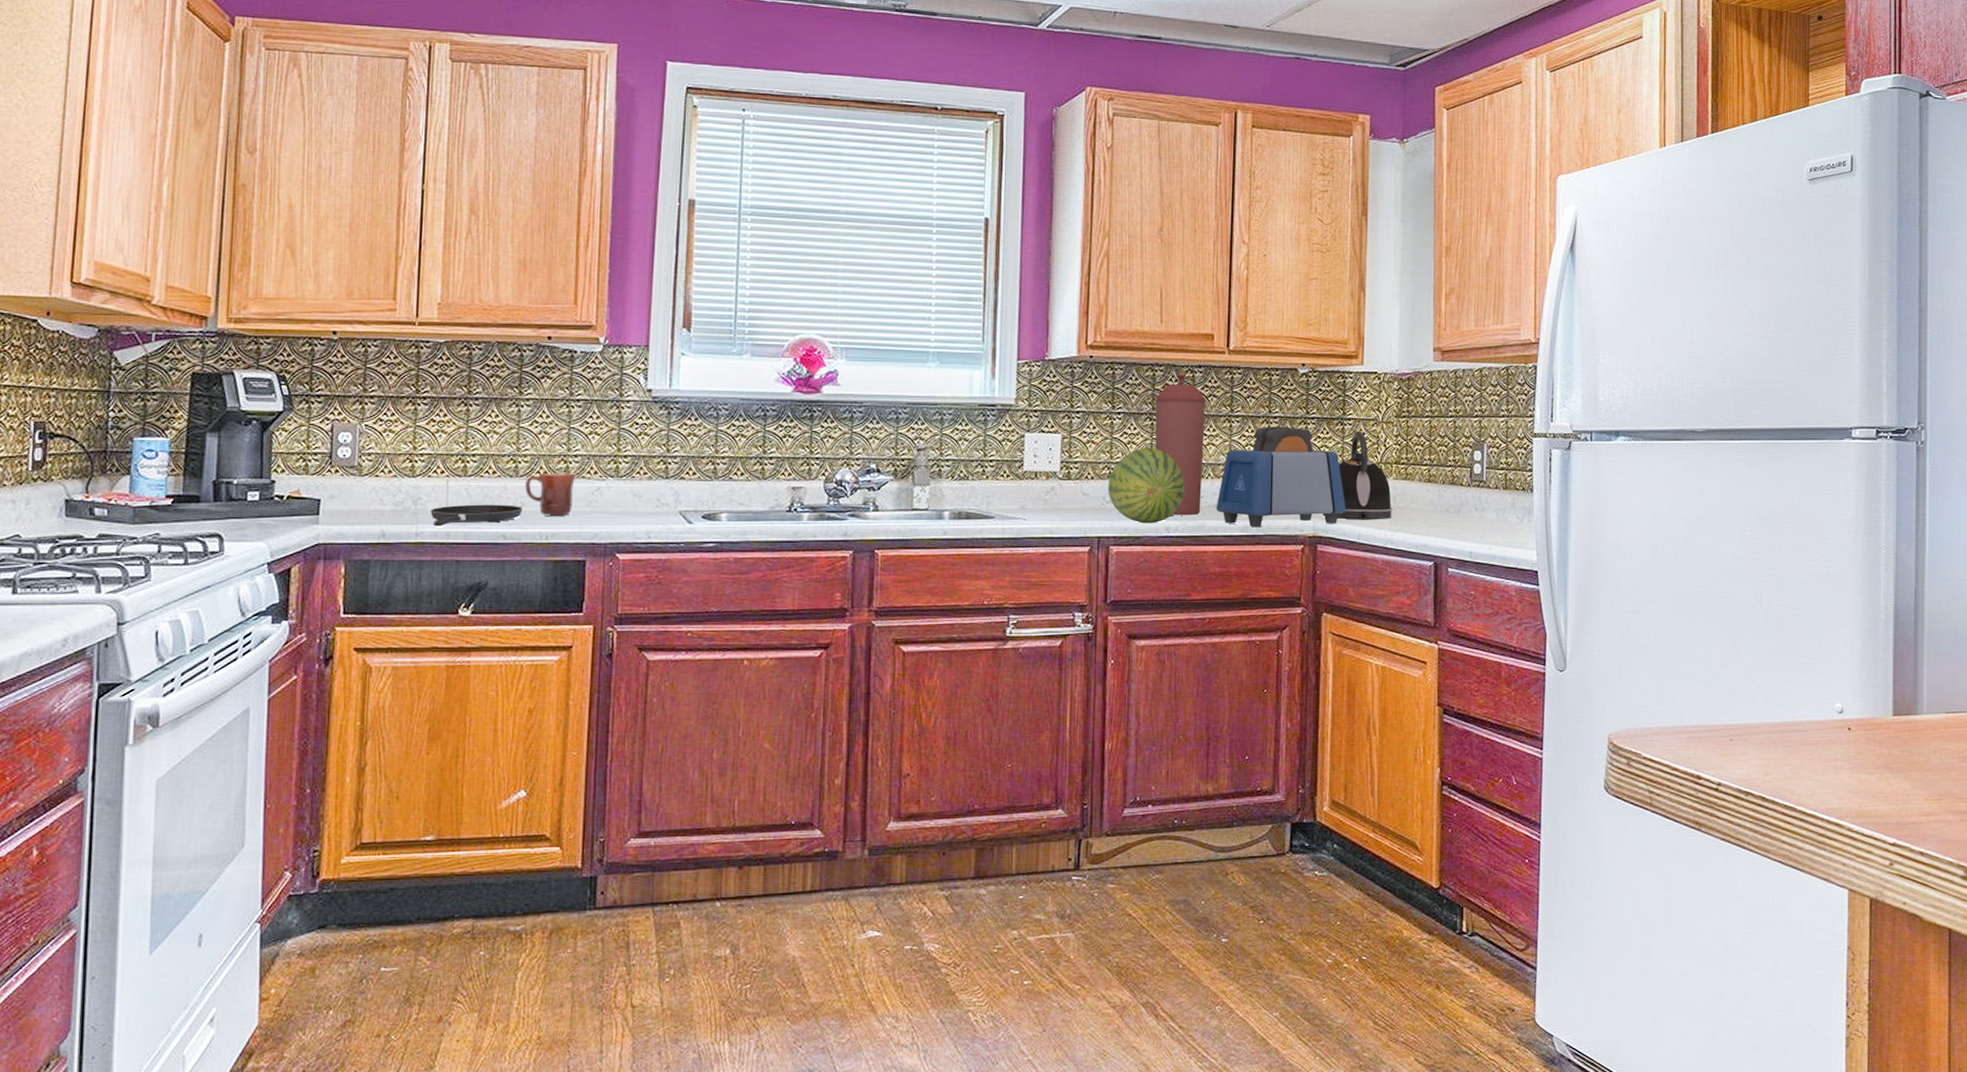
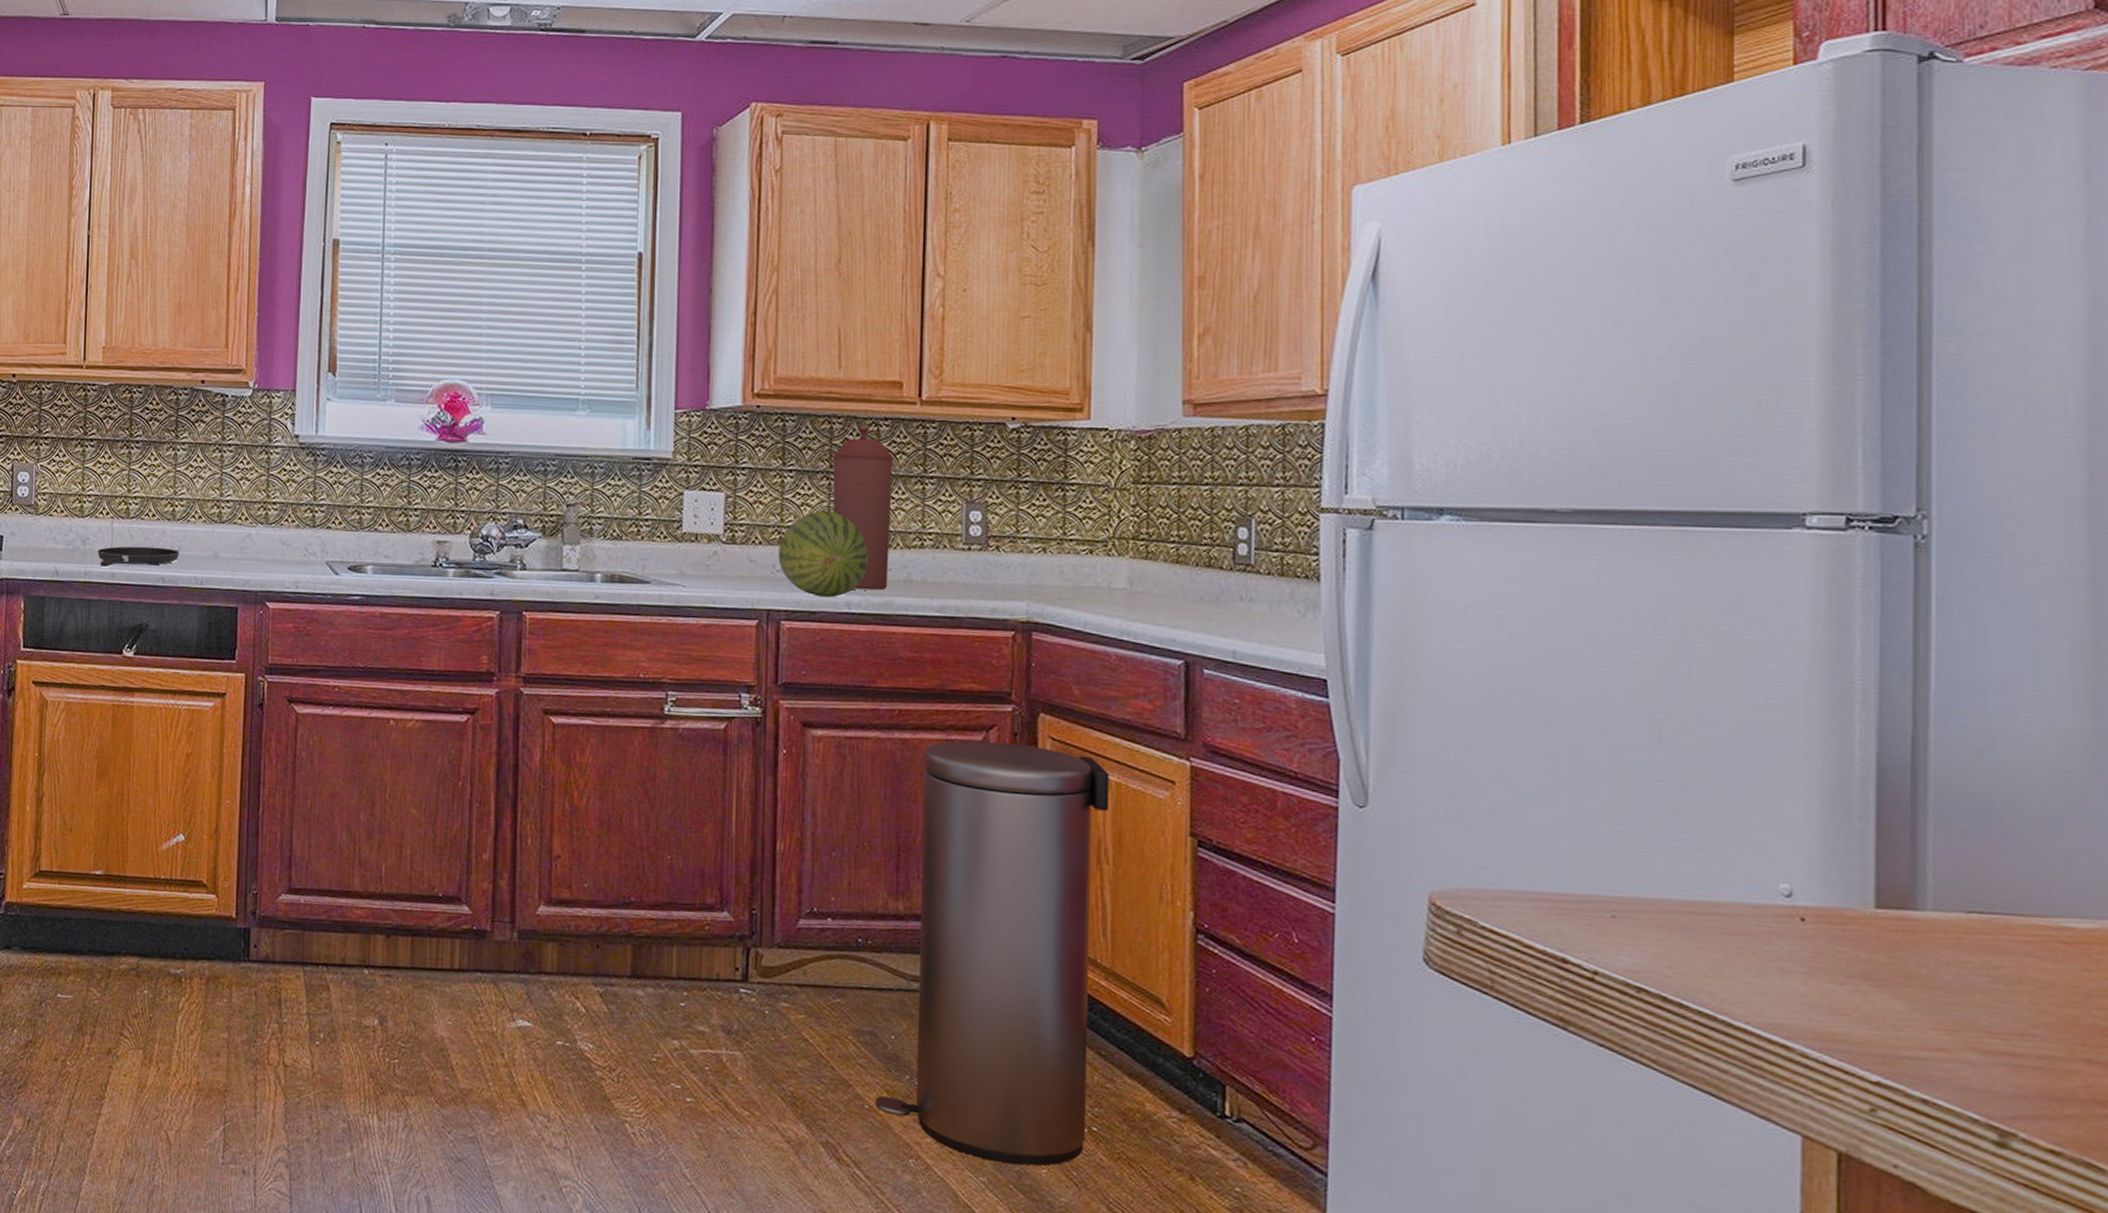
mug: present [525,472,577,516] -> none [182,517,229,561]
pedal bin: none [1188,641,1377,997] -> present [875,740,1109,1166]
toaster: present [1216,426,1346,526] -> none [906,490,1069,609]
kettle: present [1322,430,1394,519] -> none [1038,498,1130,606]

